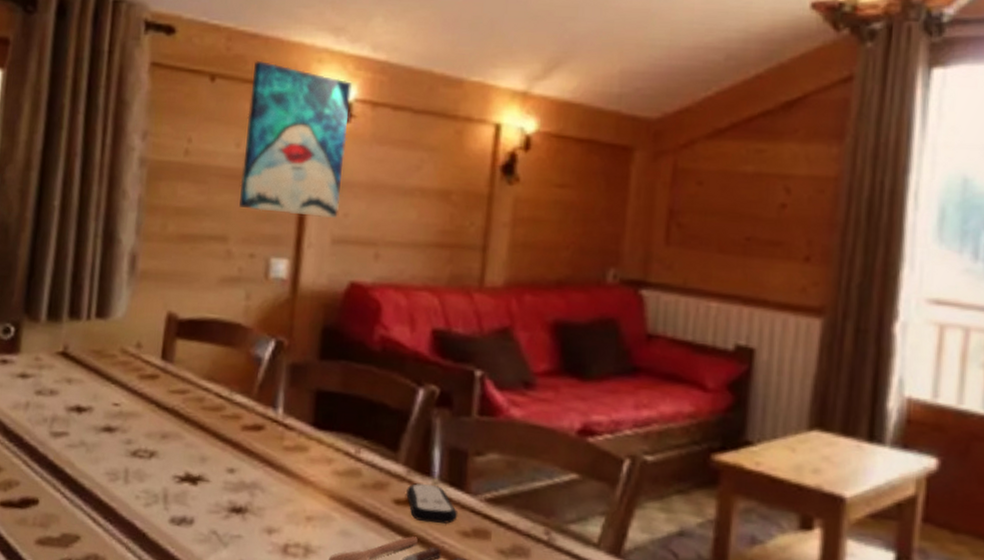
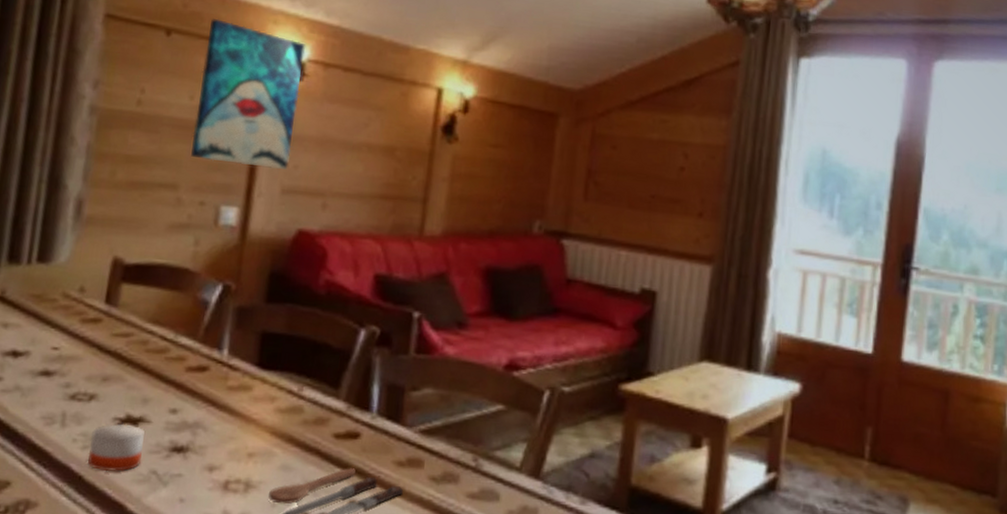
candle: none [151,482,204,531] -> present [88,424,145,472]
remote control: present [406,483,458,524] -> none [345,418,394,455]

